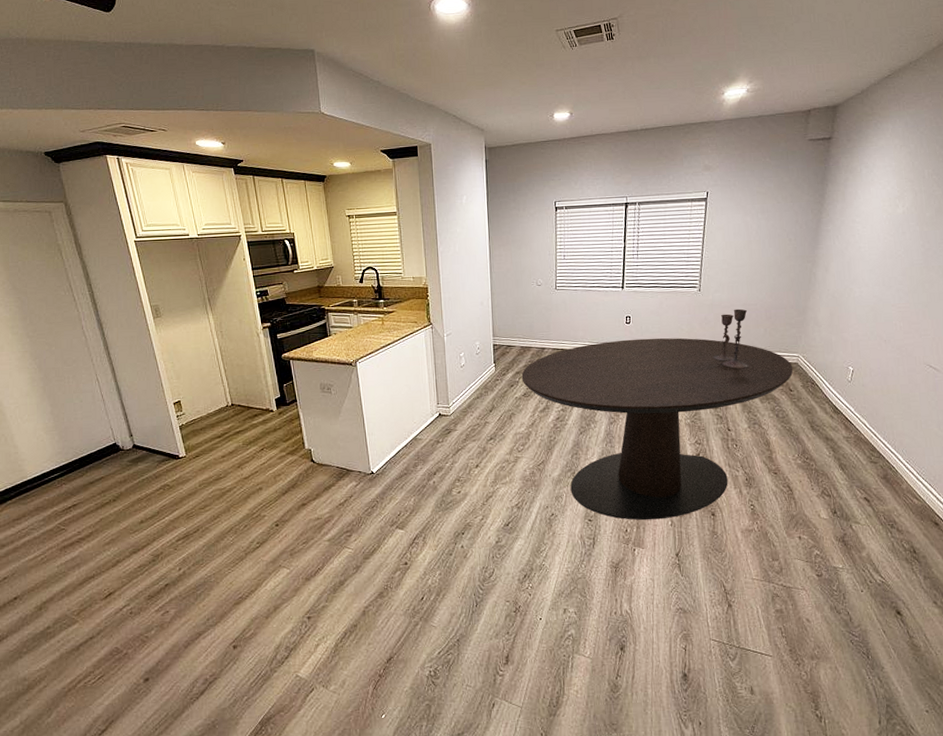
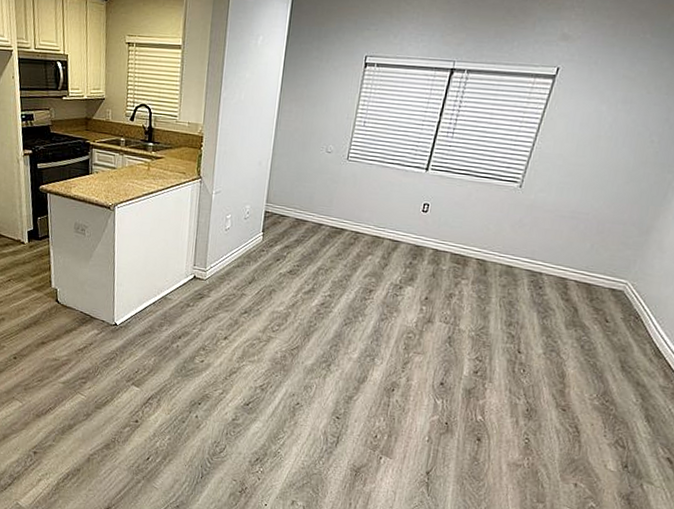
dining table: present [521,338,794,520] -> none [290,228,617,434]
candlestick: present [713,308,749,369] -> none [519,215,575,287]

